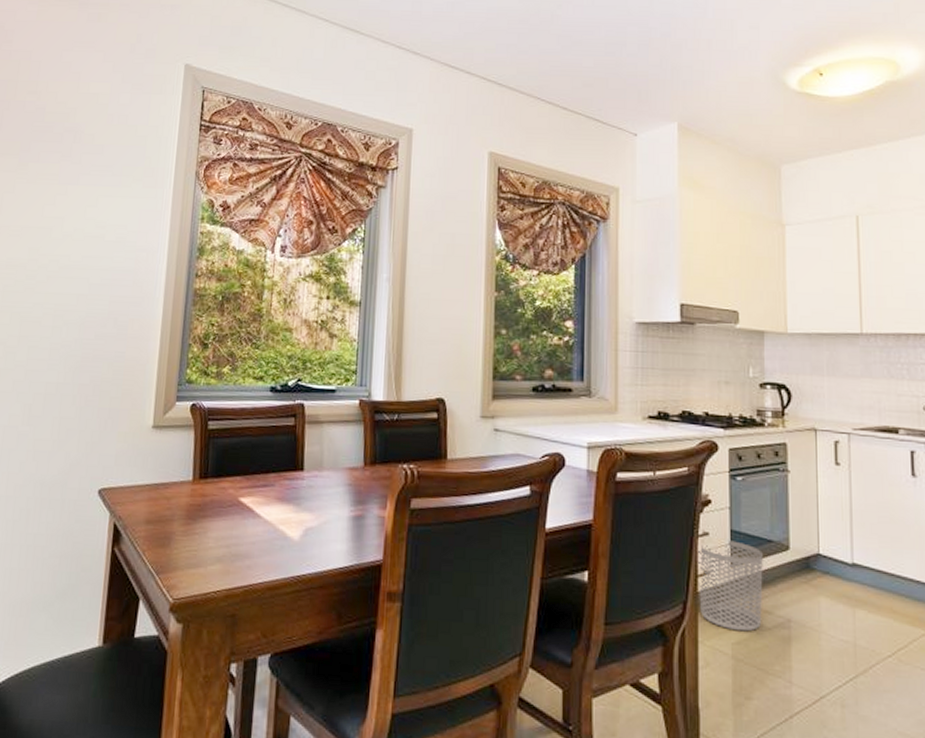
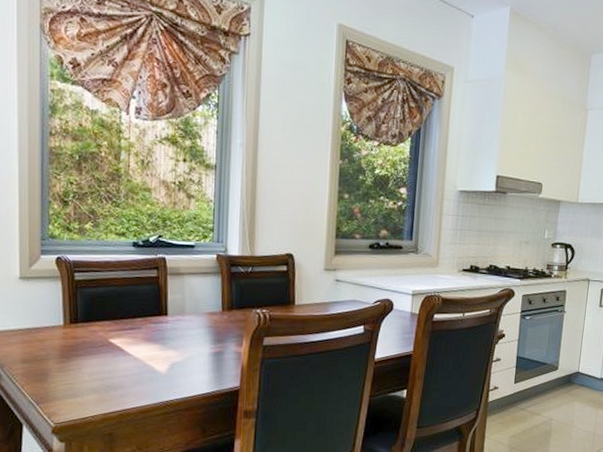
waste bin: present [699,541,763,632] -> none [489,364,539,428]

